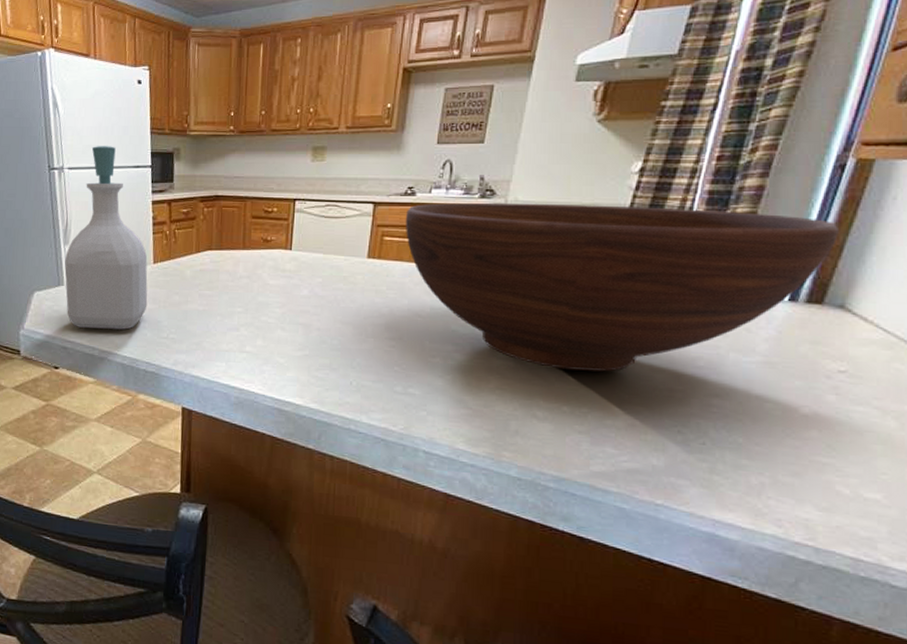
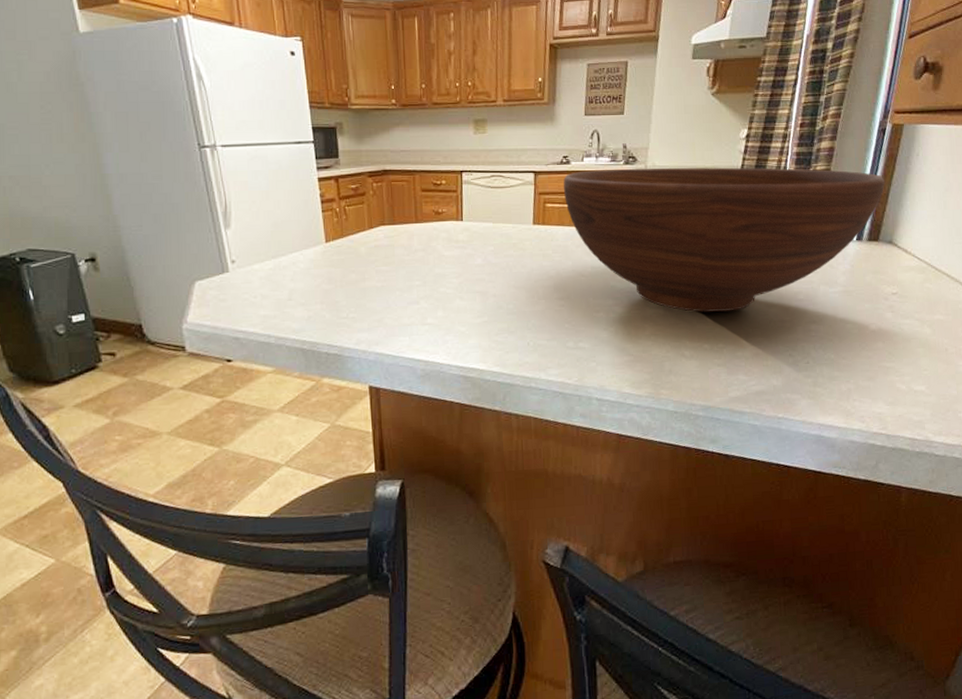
soap bottle: present [64,146,148,330] -> none [227,121,323,316]

